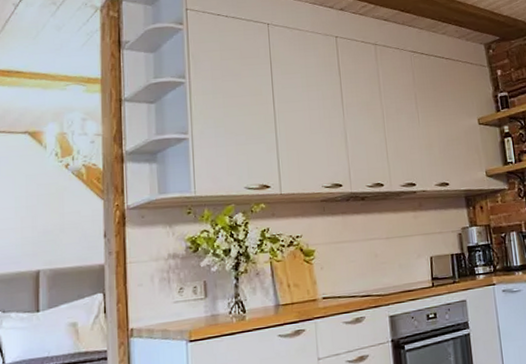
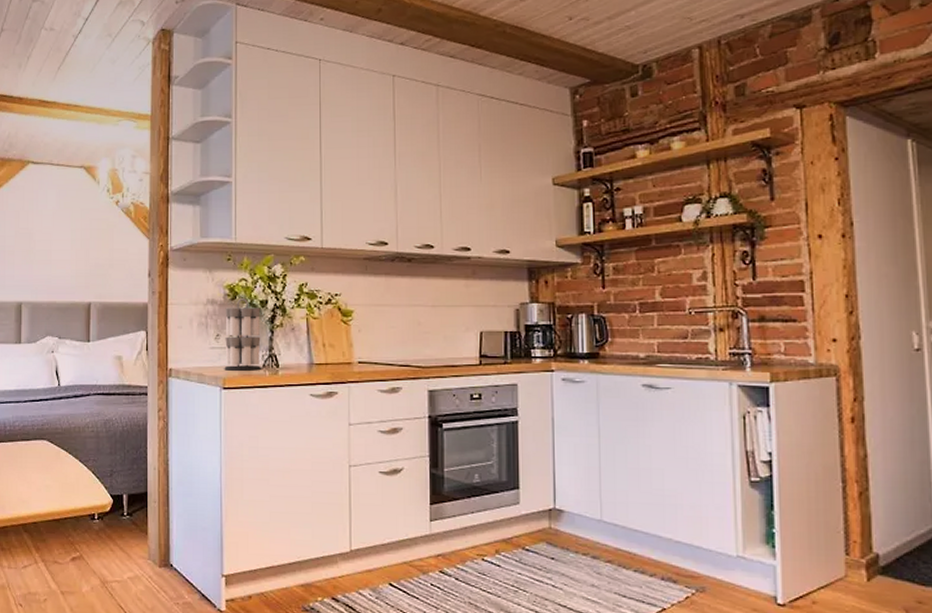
spice rack: none [187,249,228,324] -> present [224,298,261,372]

